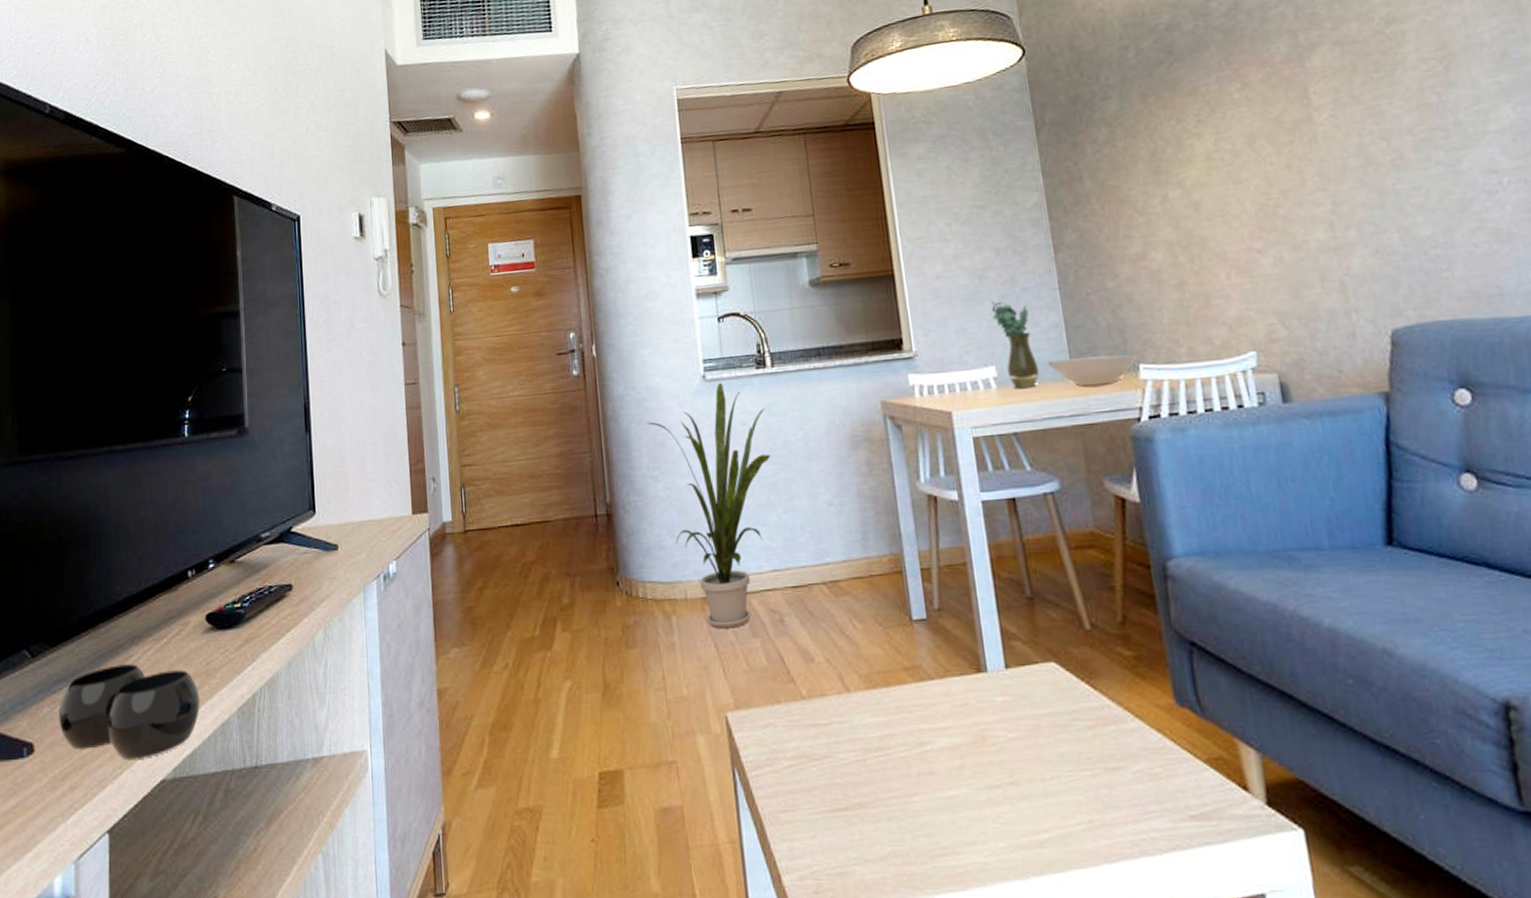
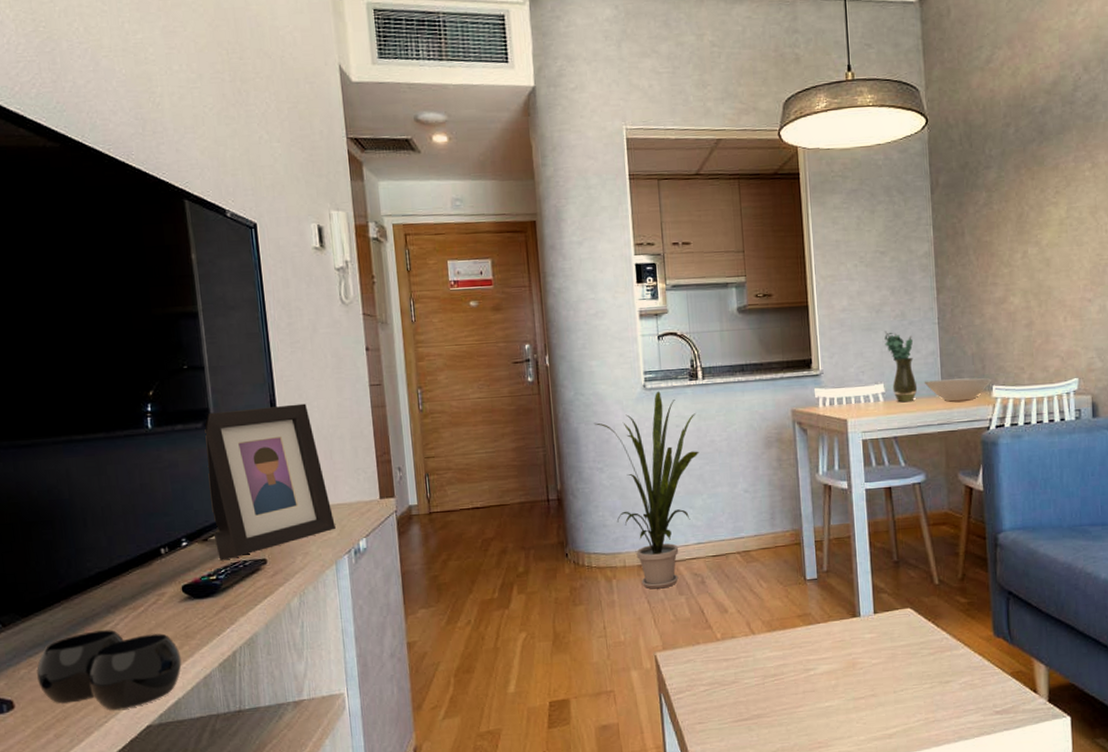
picture frame: none [239,406,365,586] -> present [205,403,336,561]

